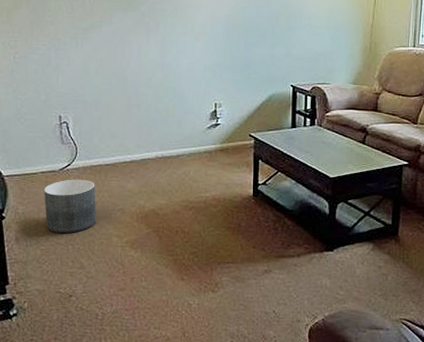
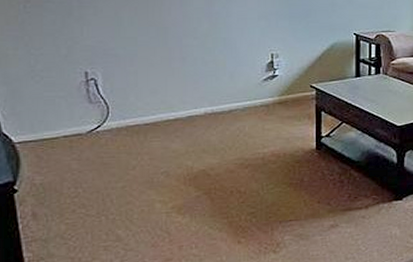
planter: present [44,179,97,234] -> none [68,141,136,204]

